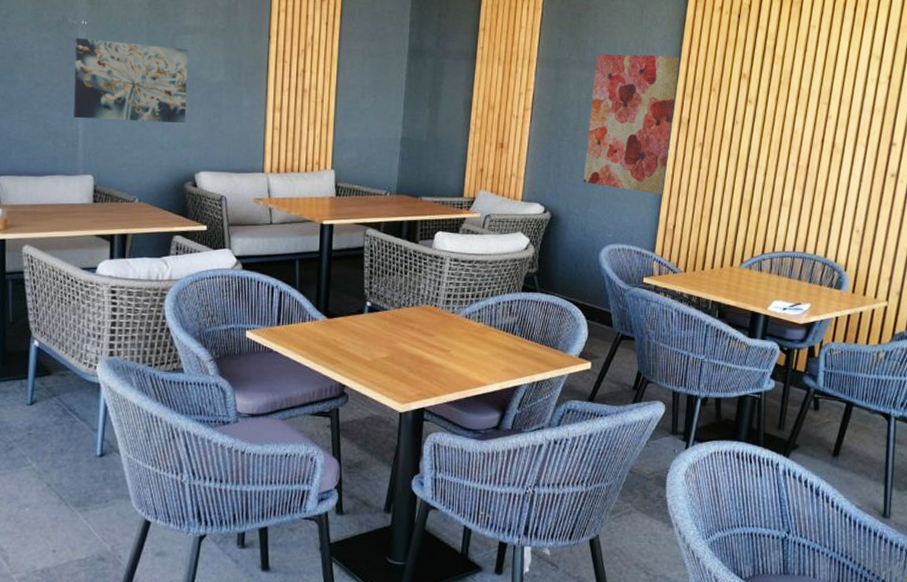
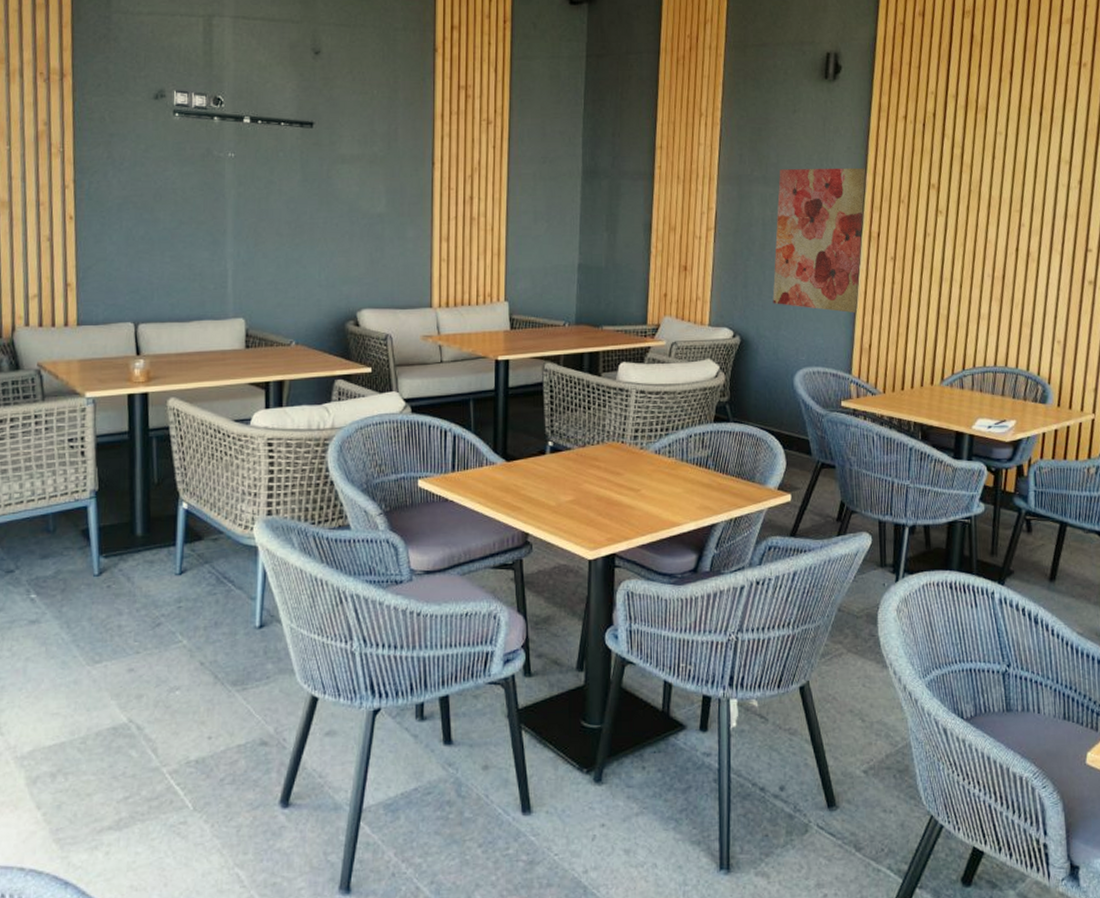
wall art: present [73,37,189,124] -> none [221,171,346,259]

